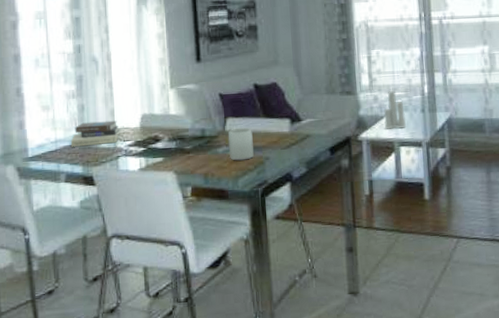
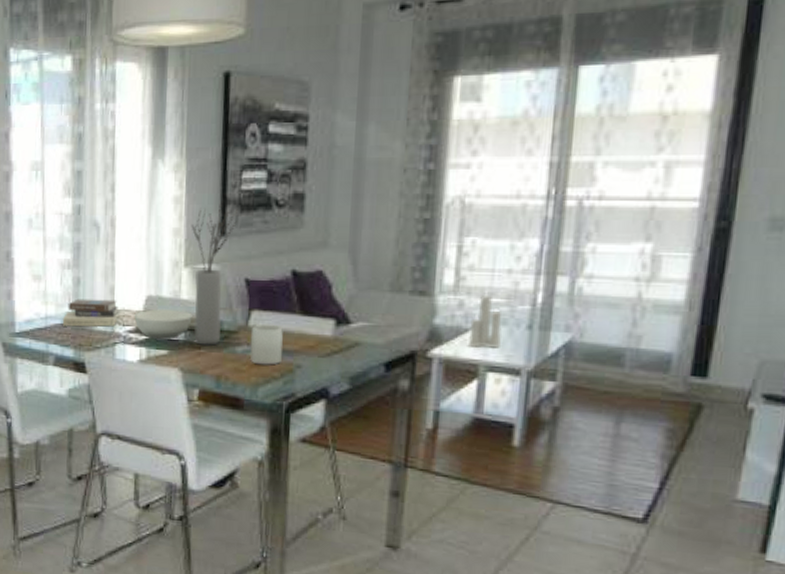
bowl: none [132,124,181,150] -> present [134,309,193,340]
vase: none [173,36,209,150] -> present [191,202,239,345]

